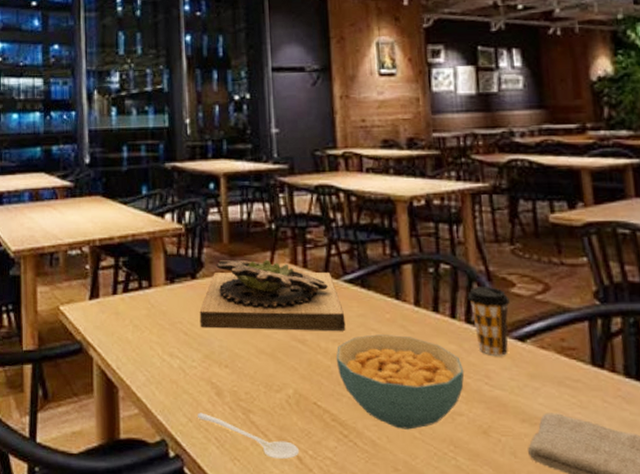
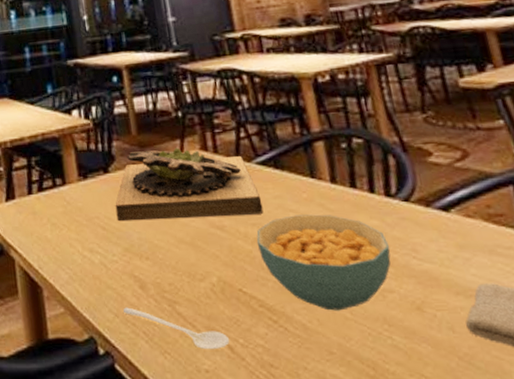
coffee cup: present [467,287,510,356] -> none [383,158,433,228]

